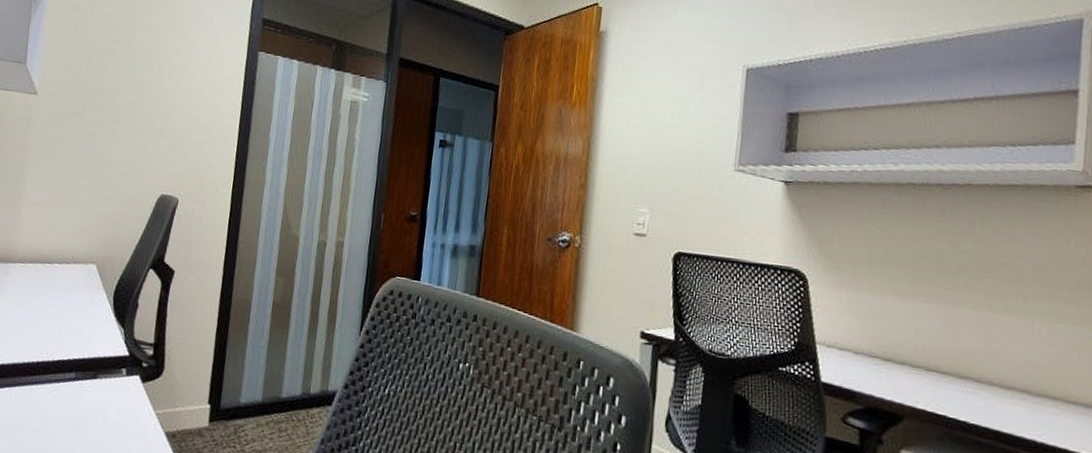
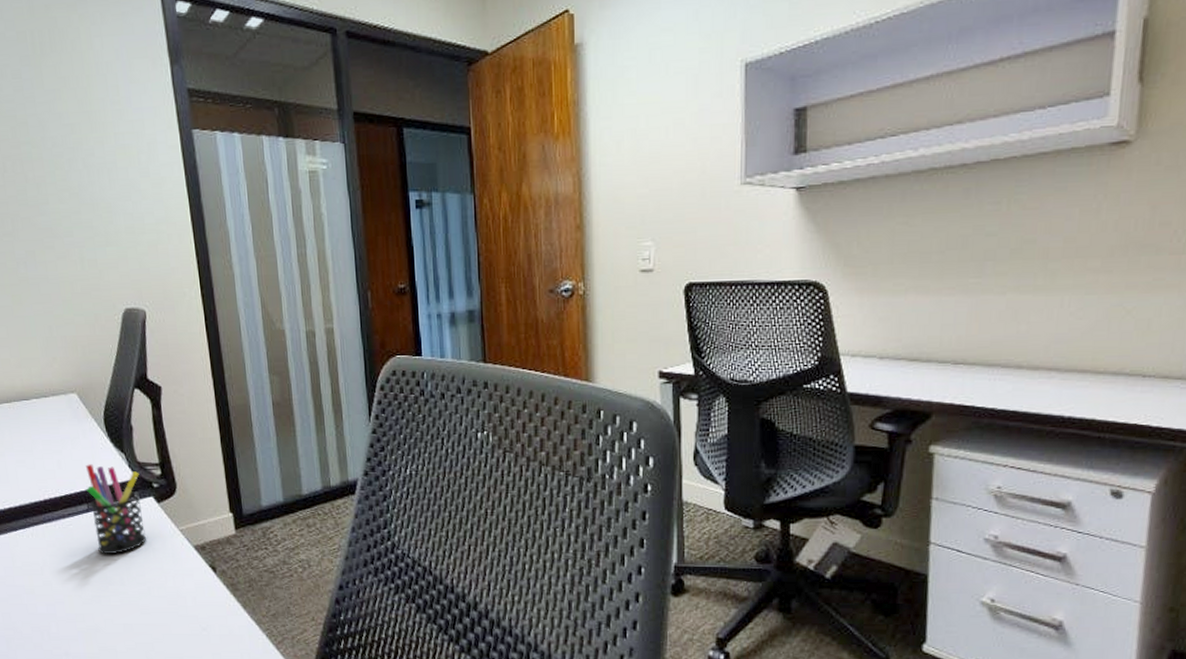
pen holder: none [73,333,133,428] -> present [86,464,147,555]

